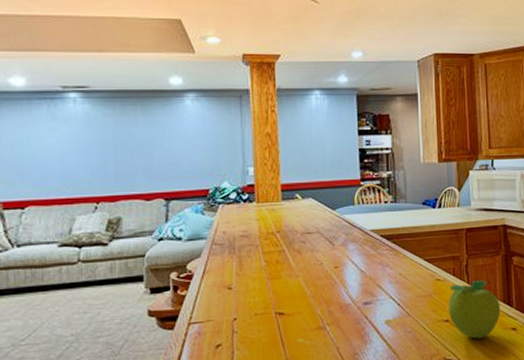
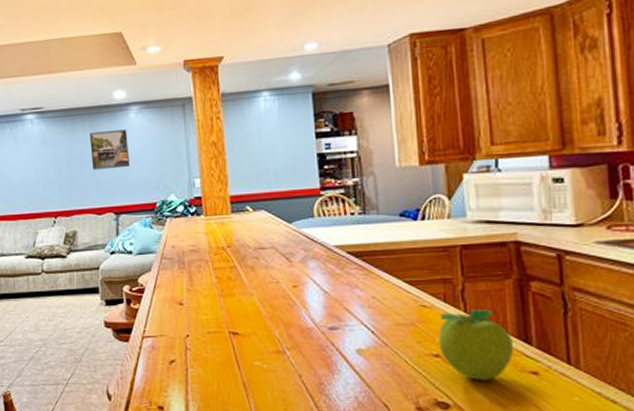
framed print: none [141,116,183,155] -> present [89,130,130,170]

